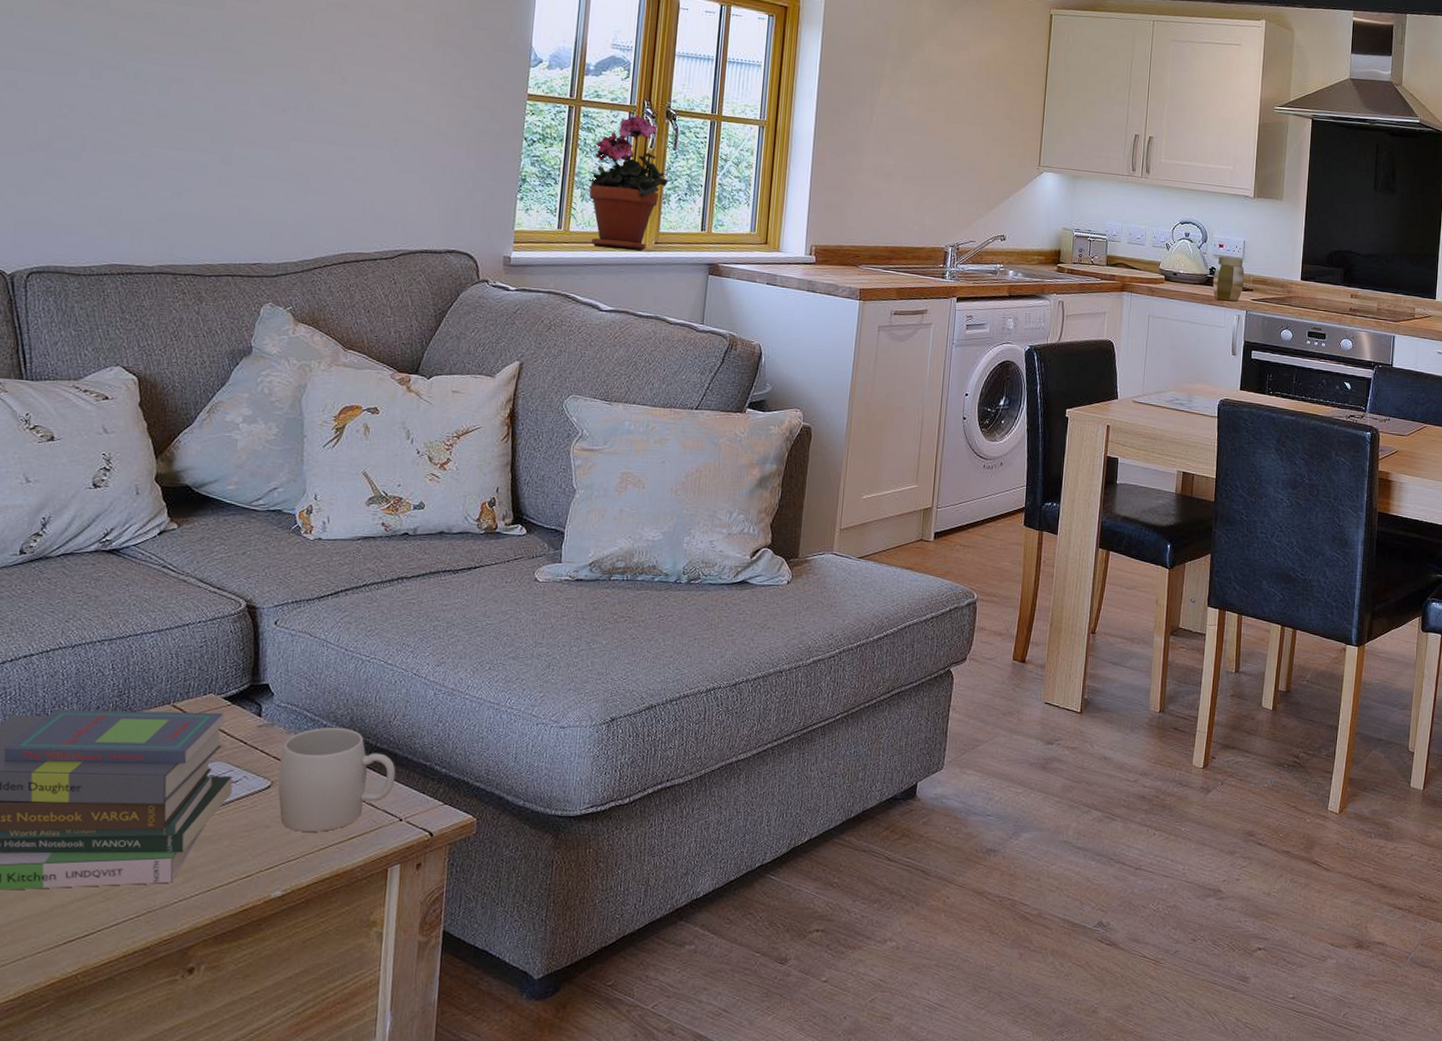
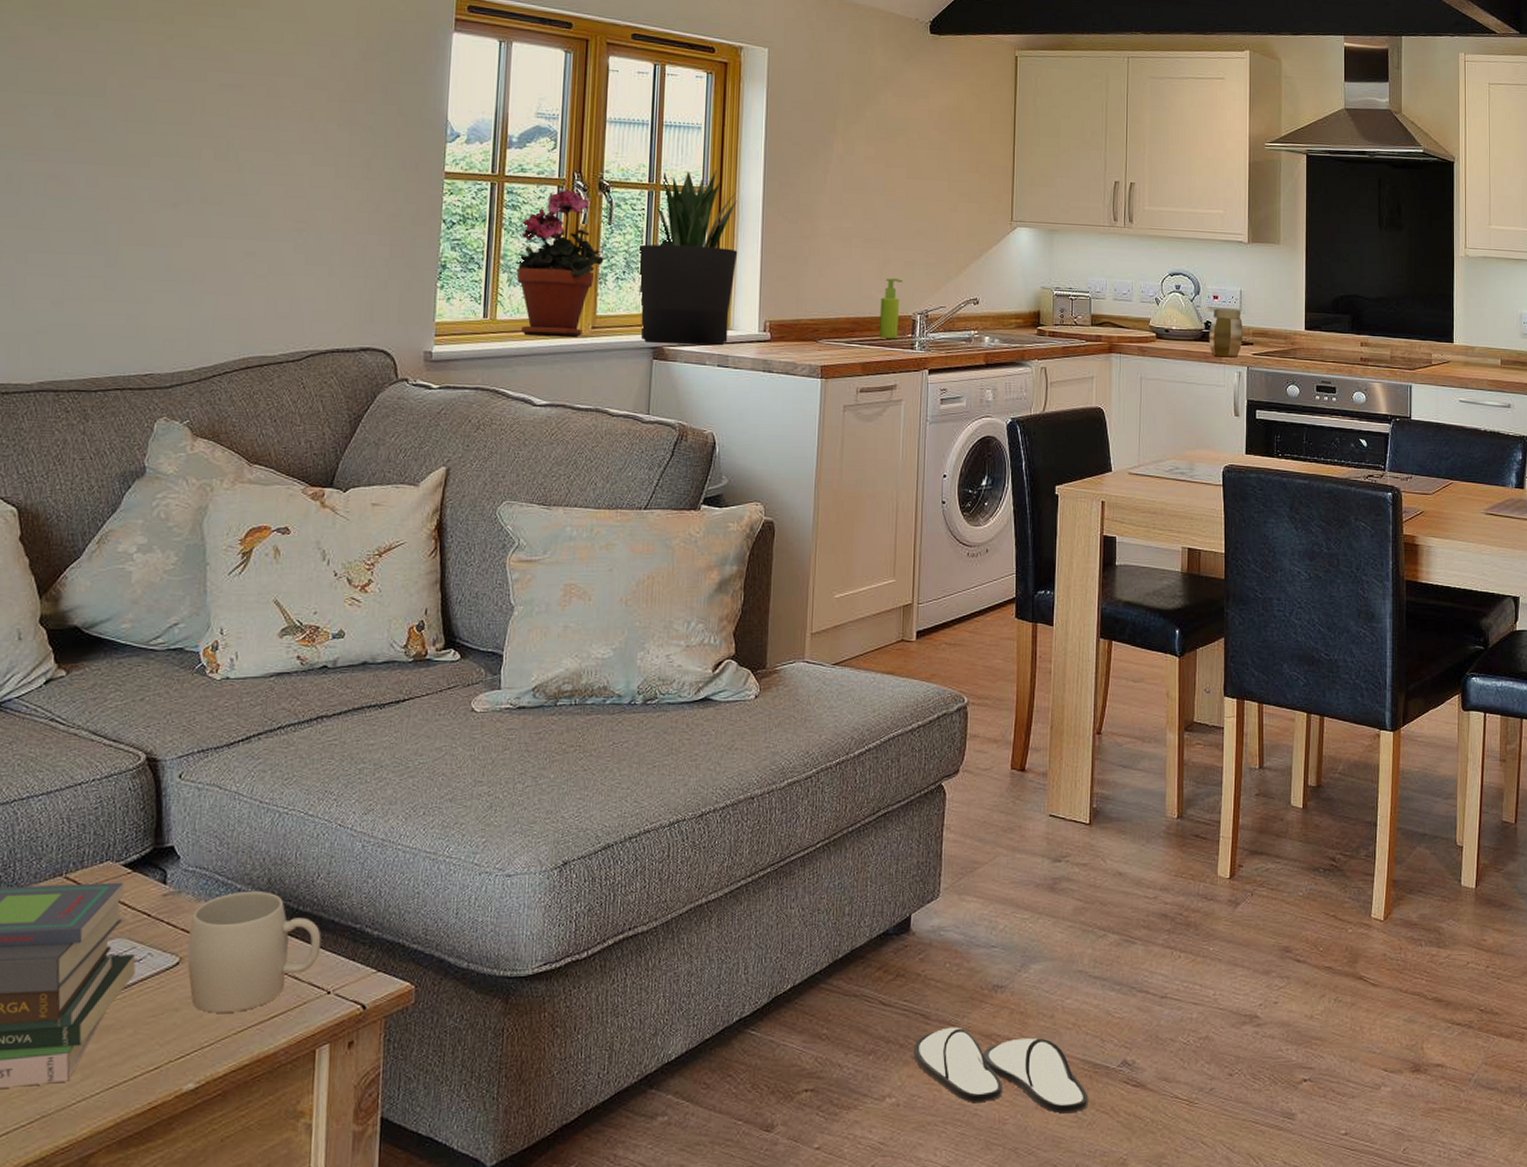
planter: none [698,104,792,266] -> present [637,169,738,346]
slippers: none [913,883,1067,965] -> present [913,1027,1088,1114]
soap dispenser: none [914,212,937,269] -> present [879,278,902,340]

